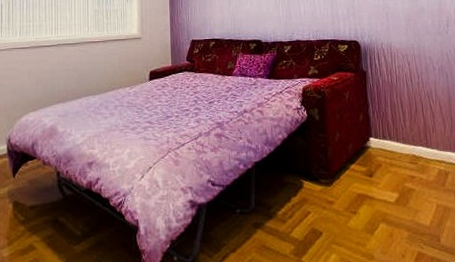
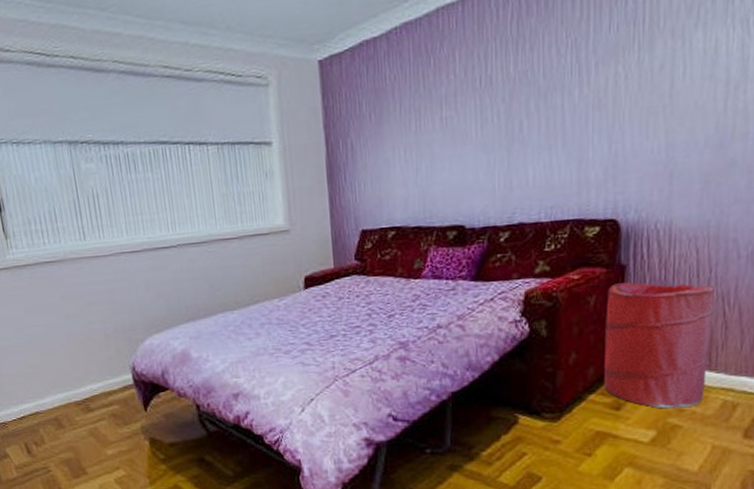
laundry hamper: none [356,83,426,176] -> present [605,282,714,409]

